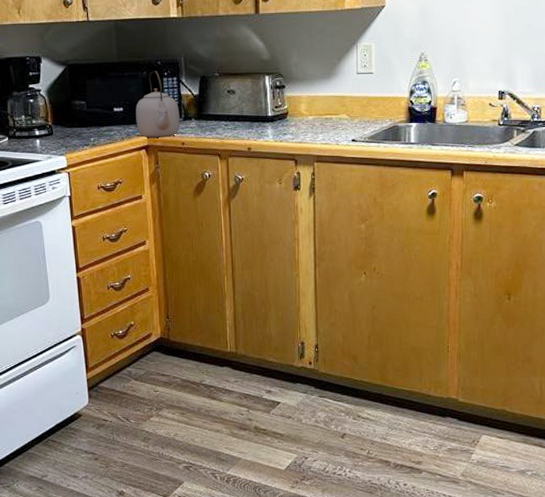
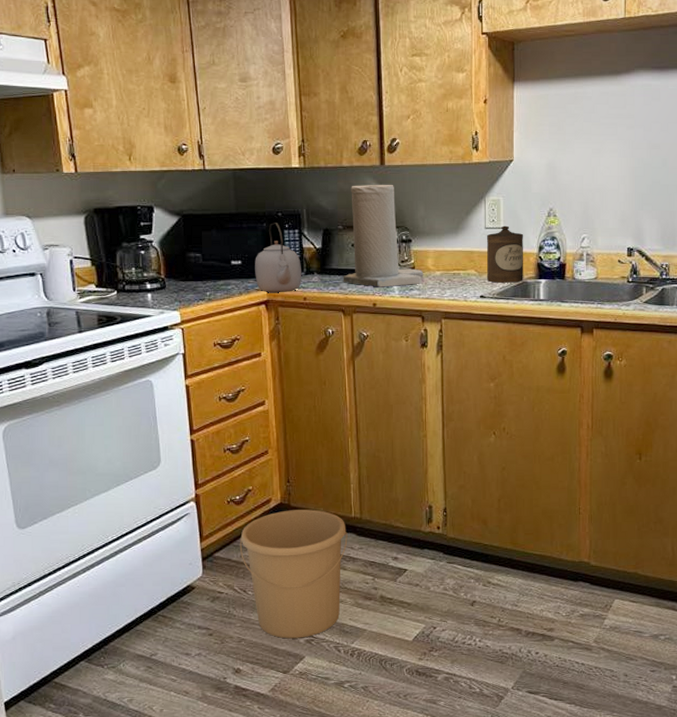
bucket: none [122,344,224,465] -> present [239,509,348,639]
paper towel: none [219,32,297,132] -> present [343,184,424,287]
canister: none [359,70,394,127] -> present [487,225,523,283]

